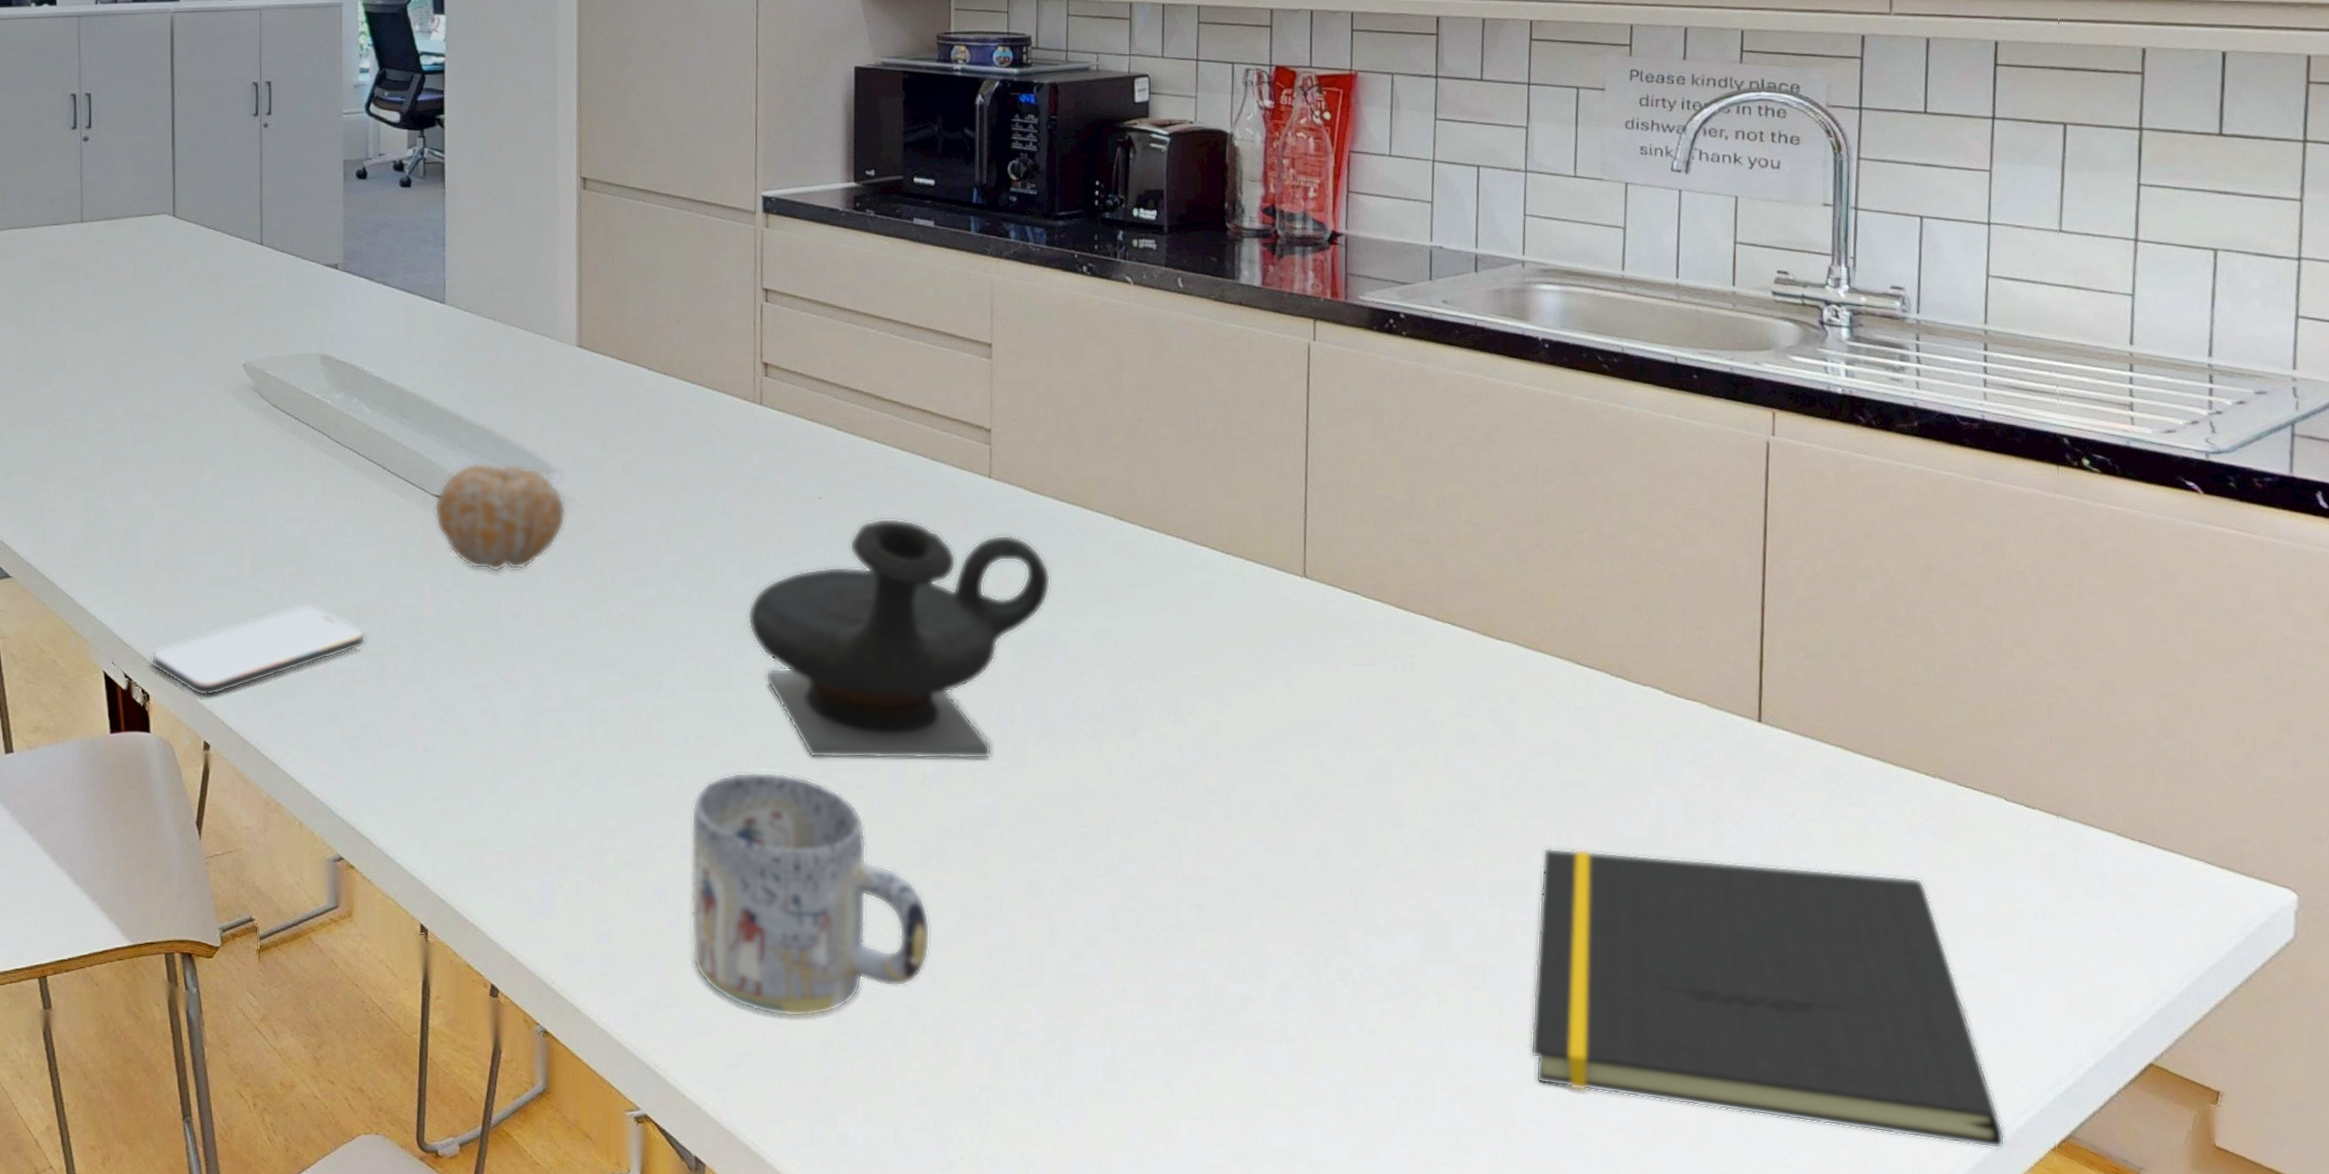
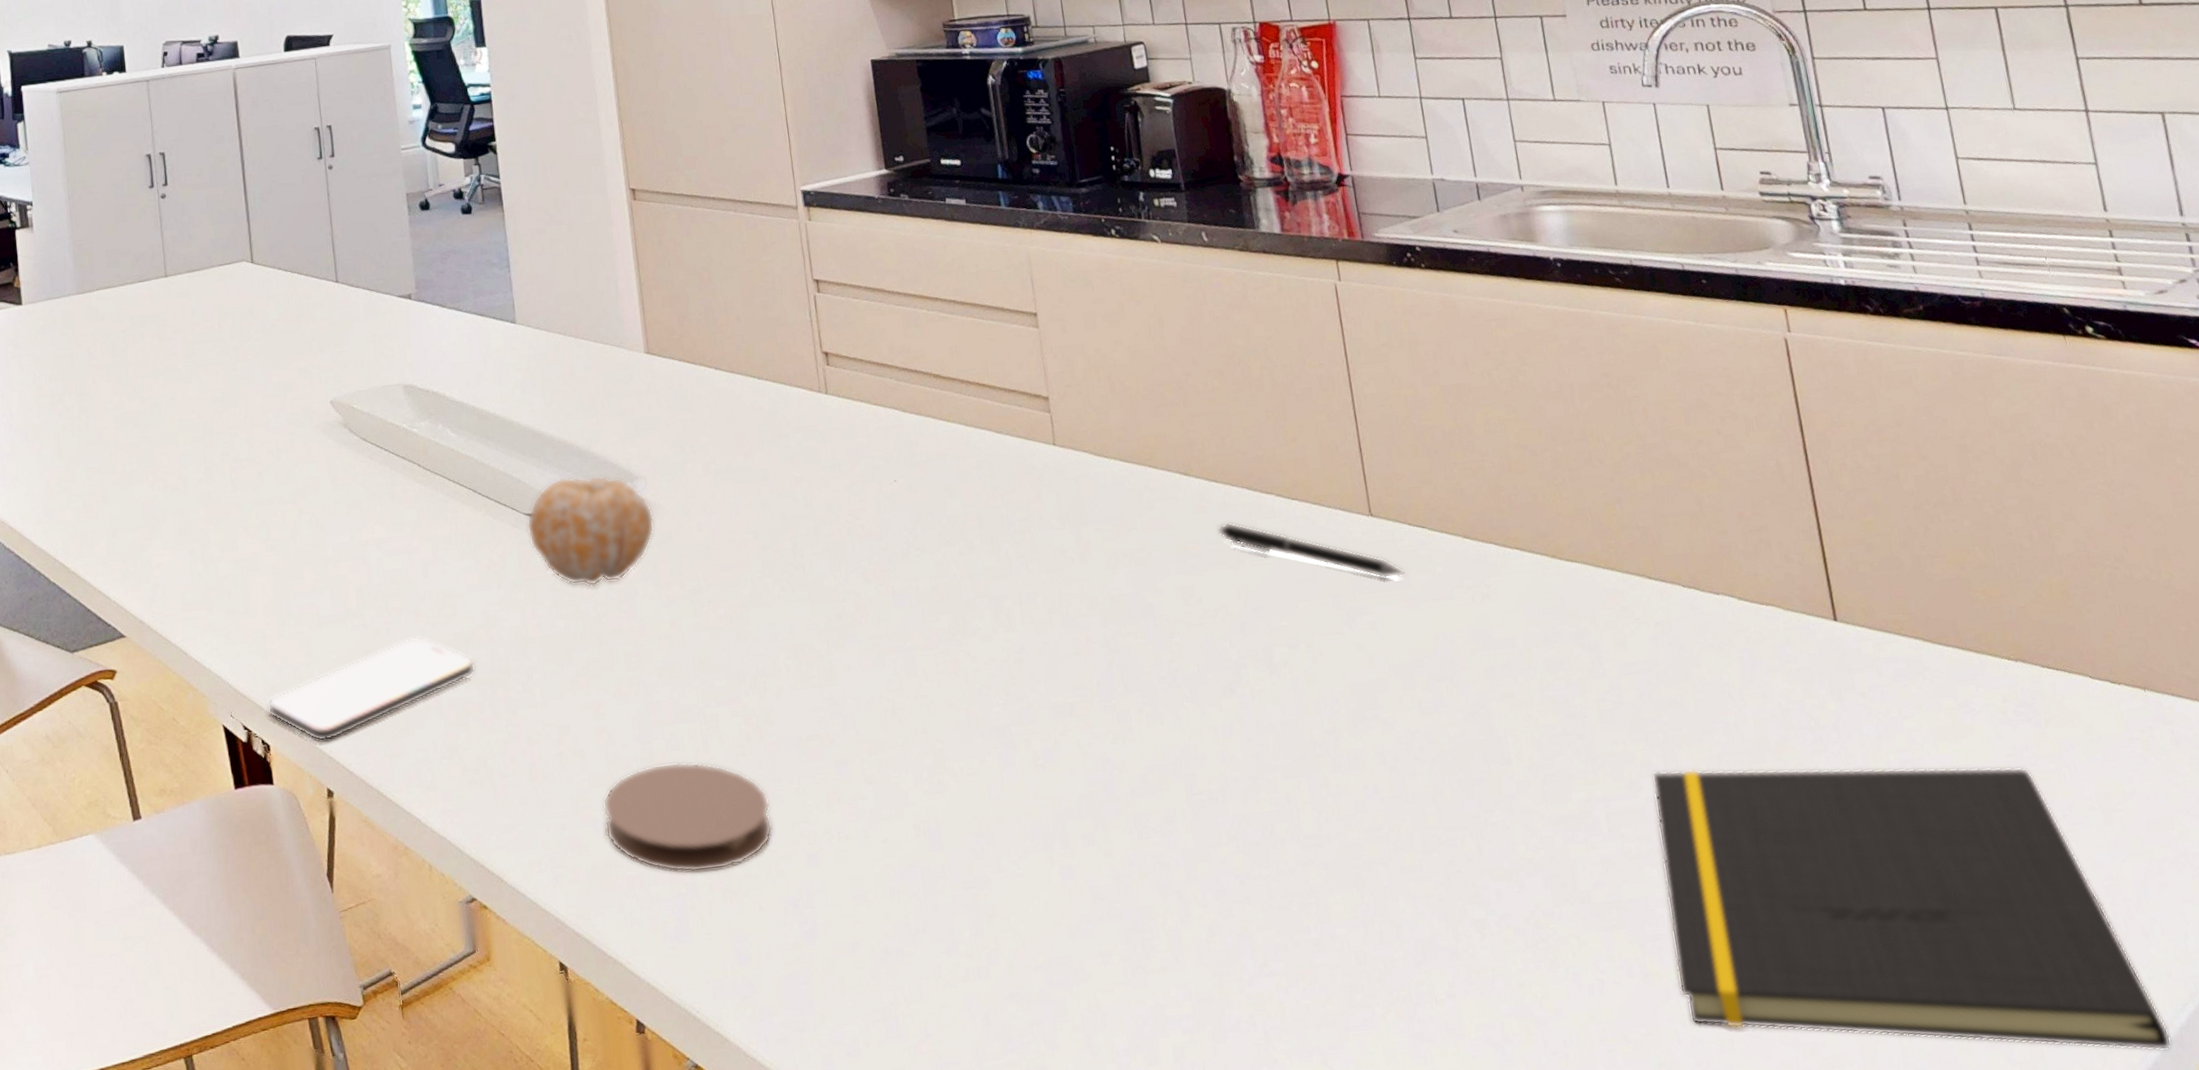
coaster: none [481,748,649,854] -> present [602,762,773,873]
mug: present [691,772,930,1017] -> none [812,766,1067,1027]
teapot: present [747,518,1051,760] -> none [841,494,1129,748]
pen: none [1145,570,1329,640] -> present [1217,522,1405,579]

